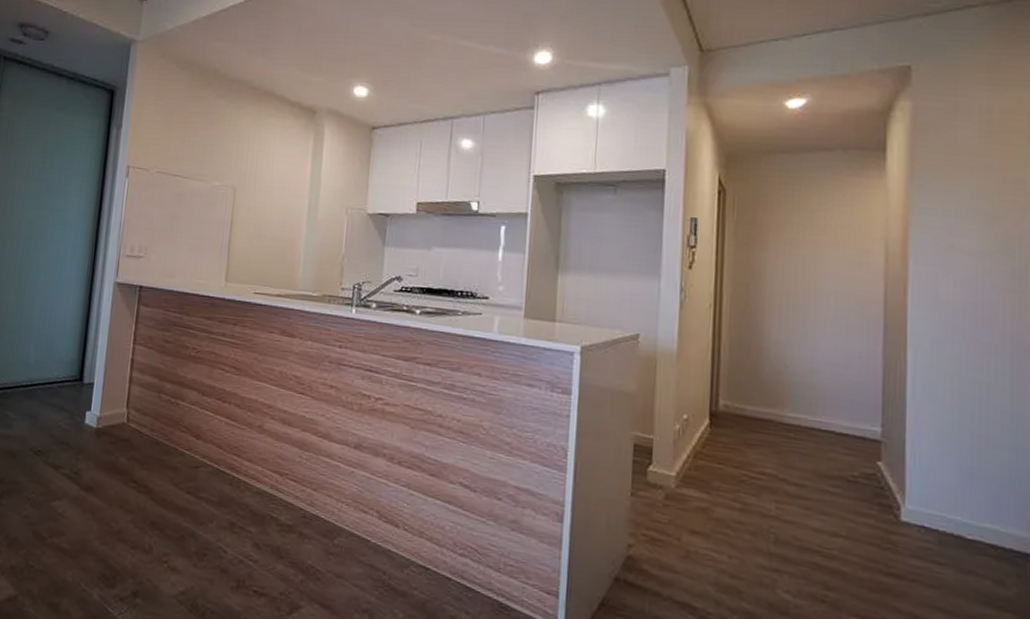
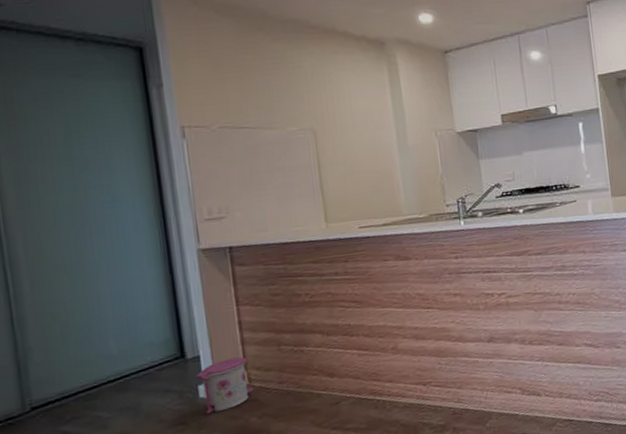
trash can: none [86,392,131,443] -> present [195,357,253,416]

